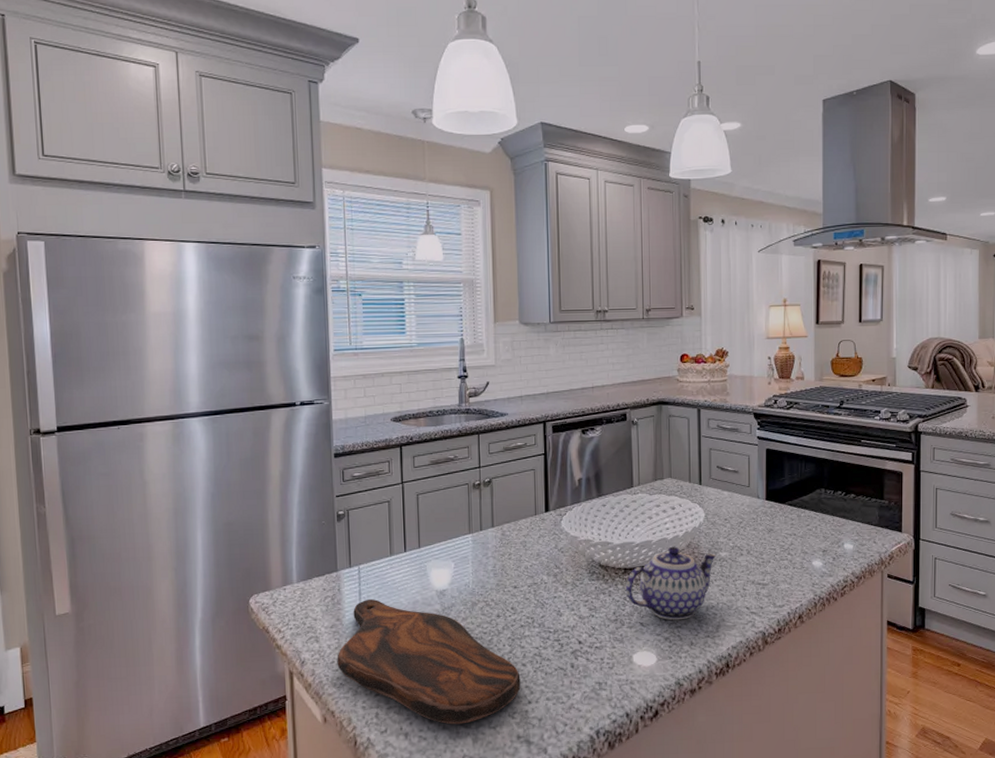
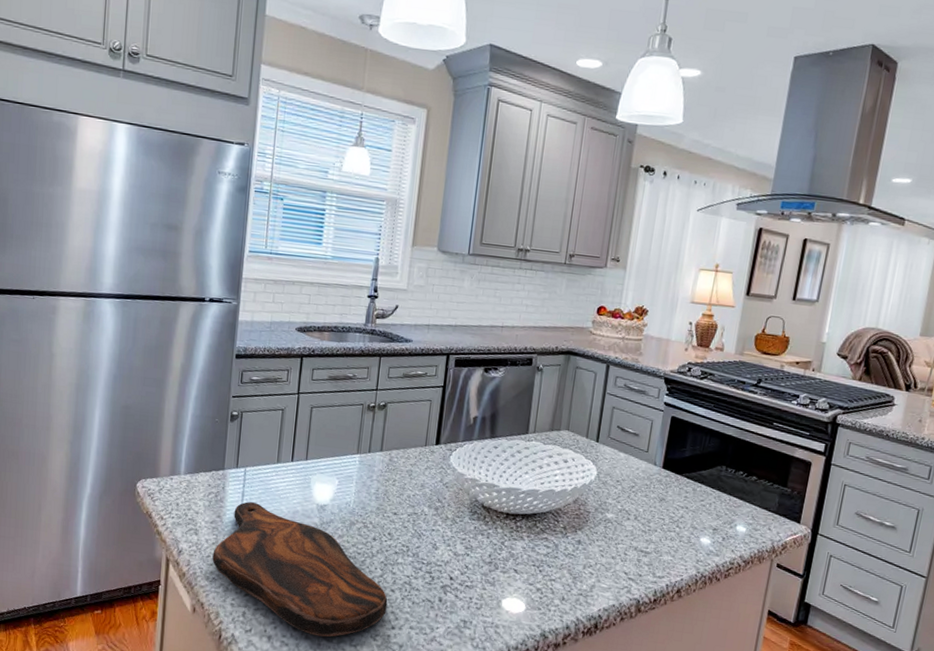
teapot: present [625,546,717,621] -> none [504,499,603,574]

